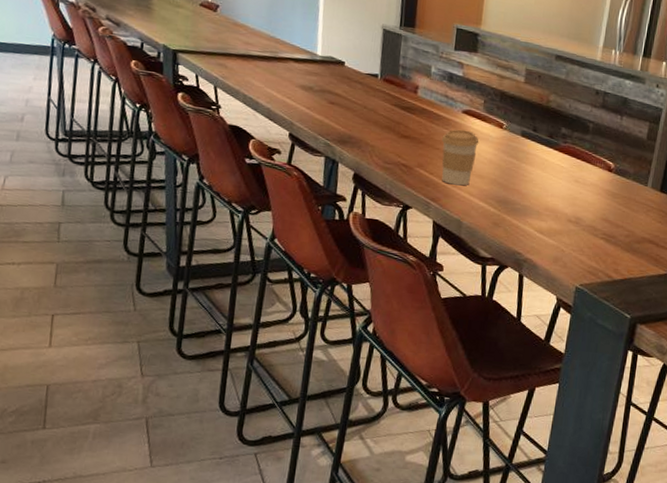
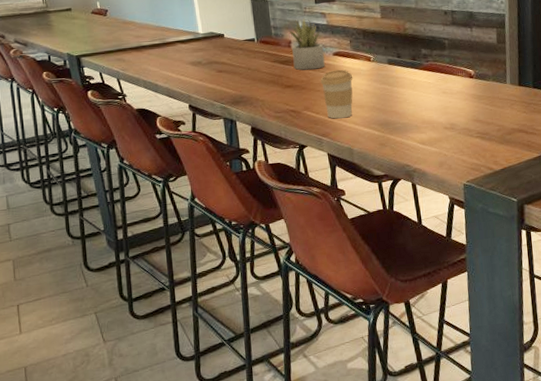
succulent plant: none [415,63,455,124] -> present [288,18,325,70]

